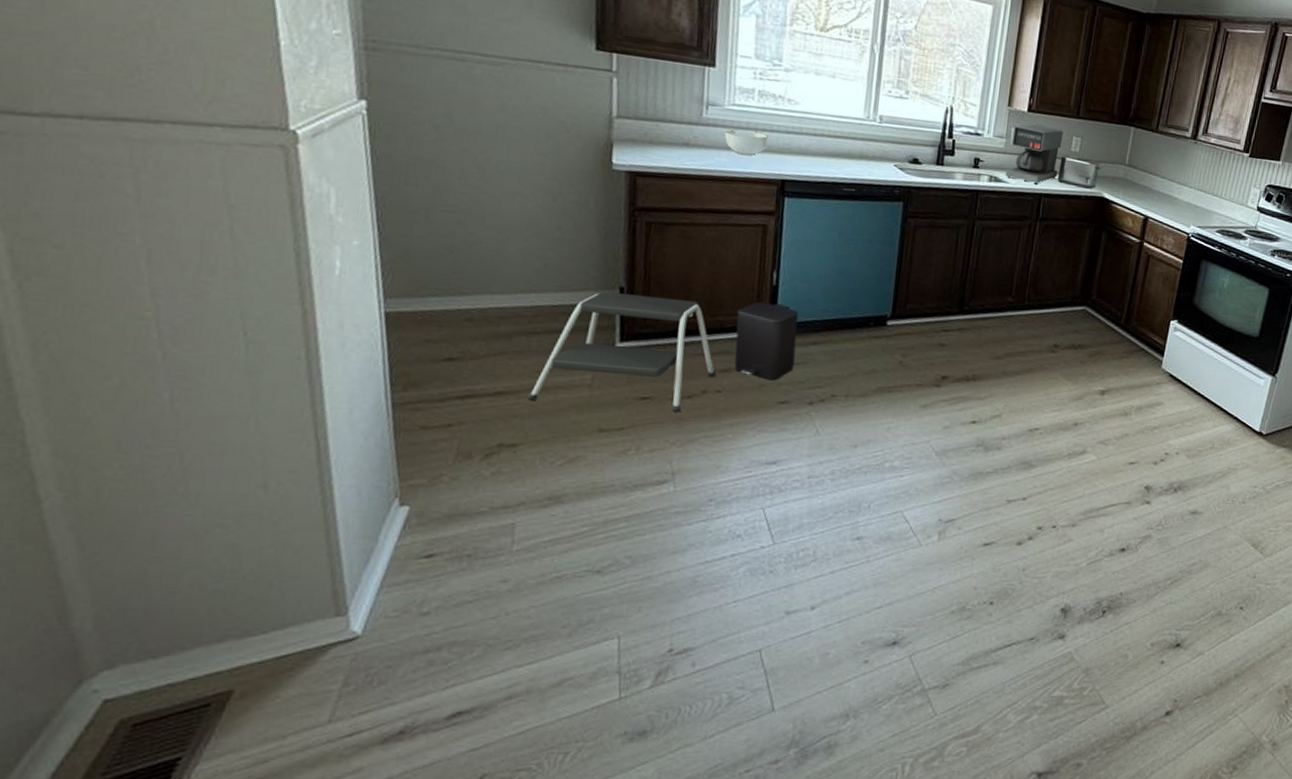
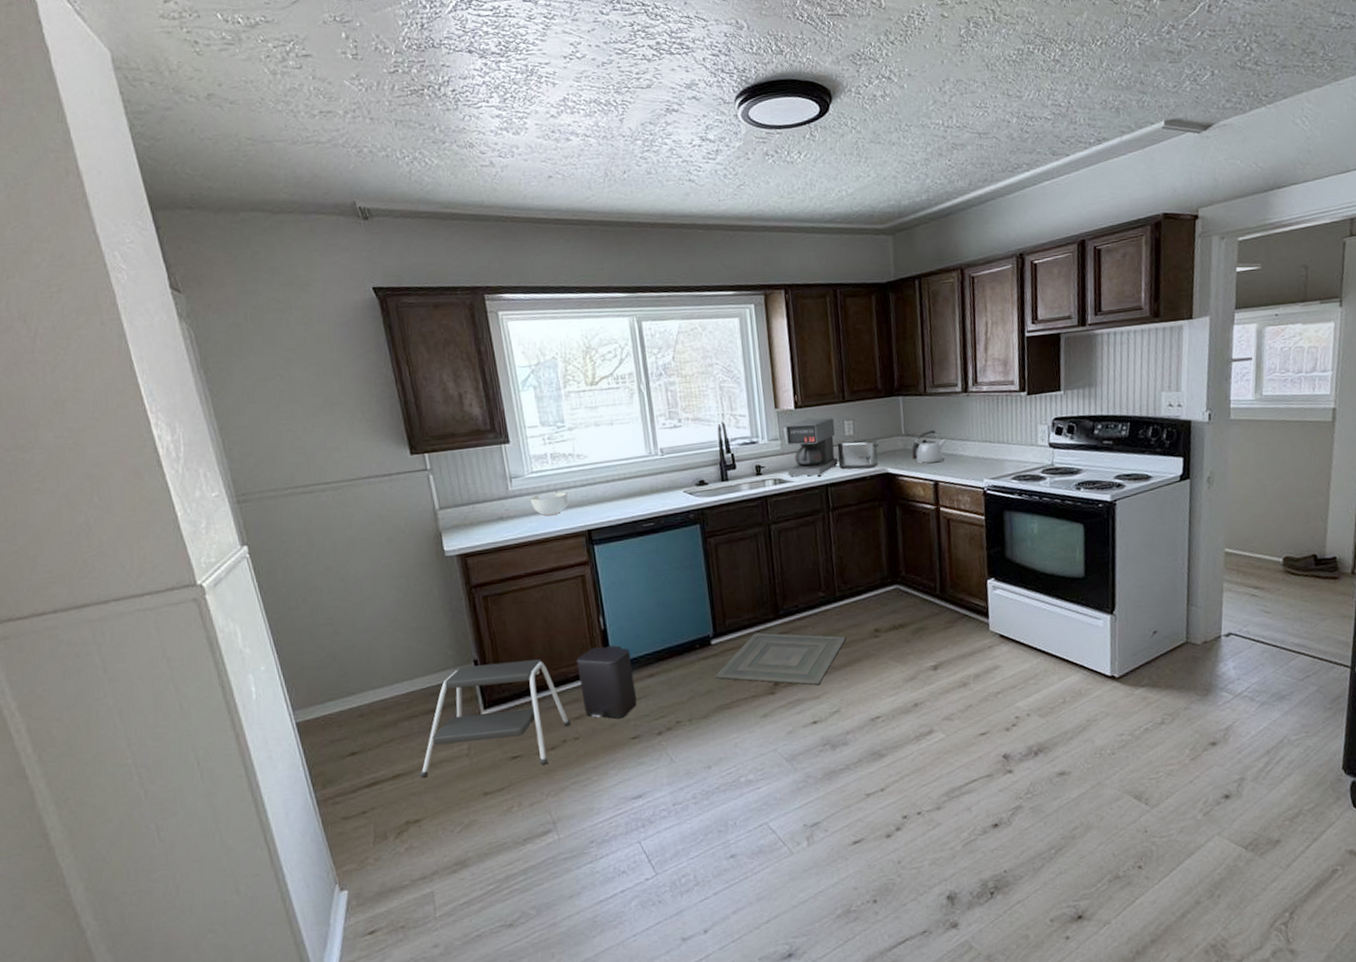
bath mat: none [882,323,1024,387] -> present [714,633,846,686]
kettle: none [1129,166,1166,200] -> present [911,430,947,464]

